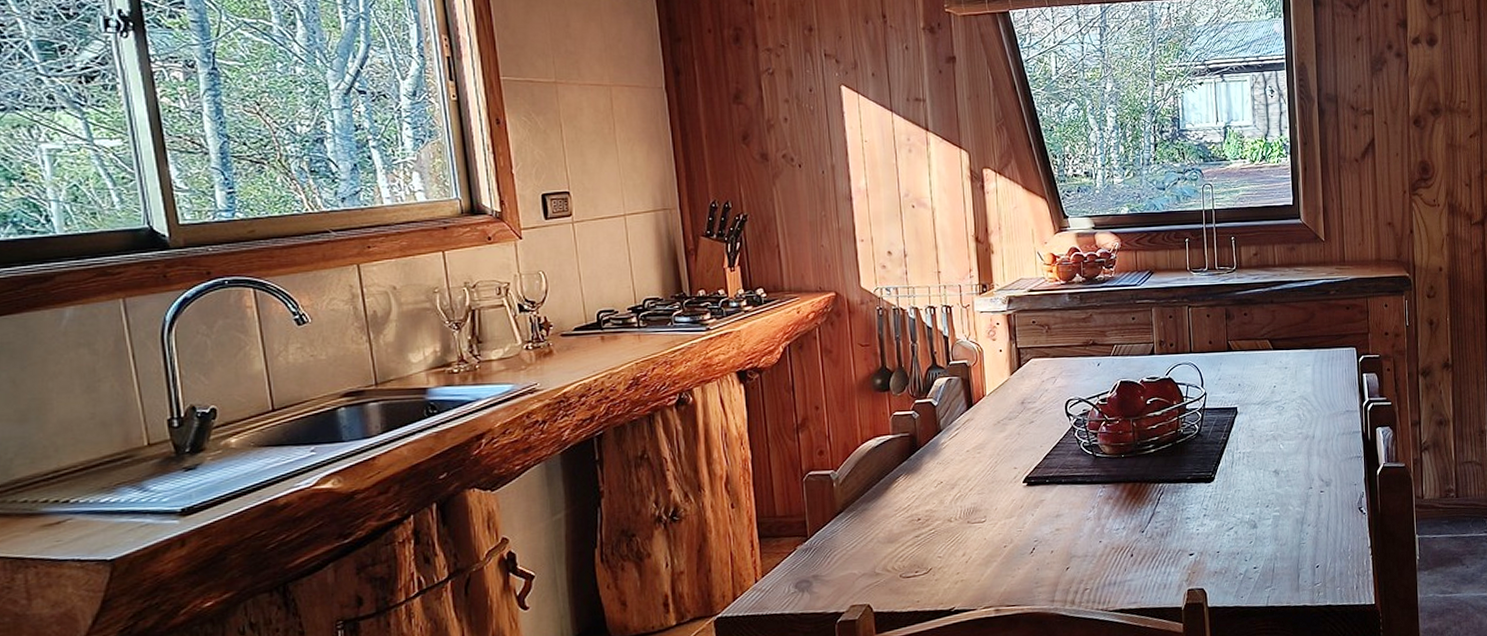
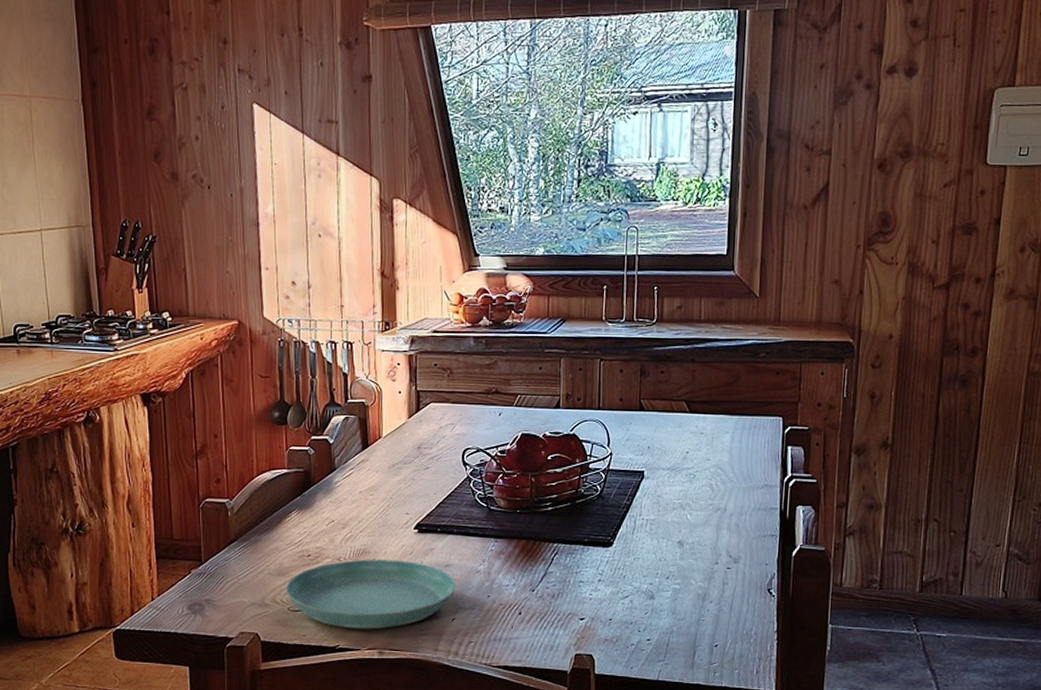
saucer: none [896,515,1067,590] -> present [285,559,455,629]

